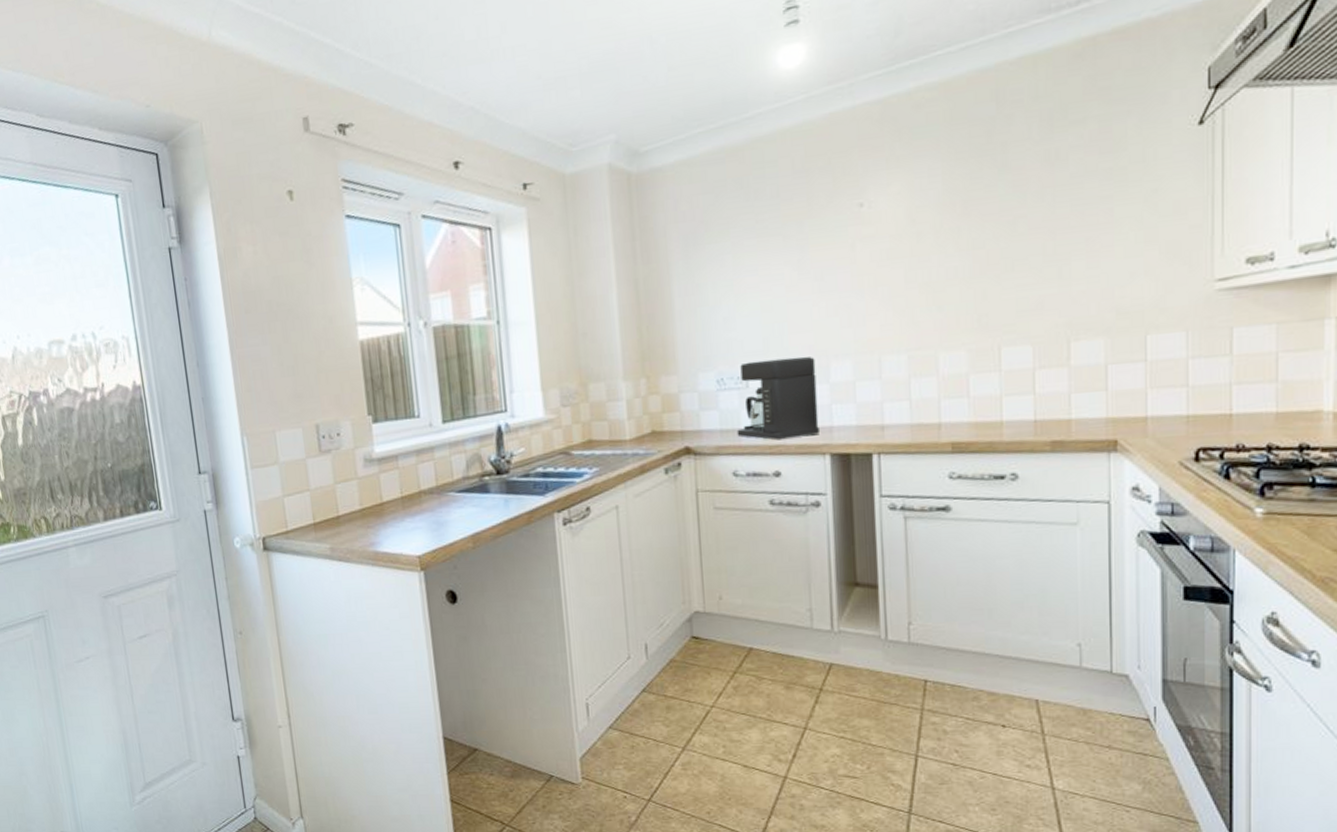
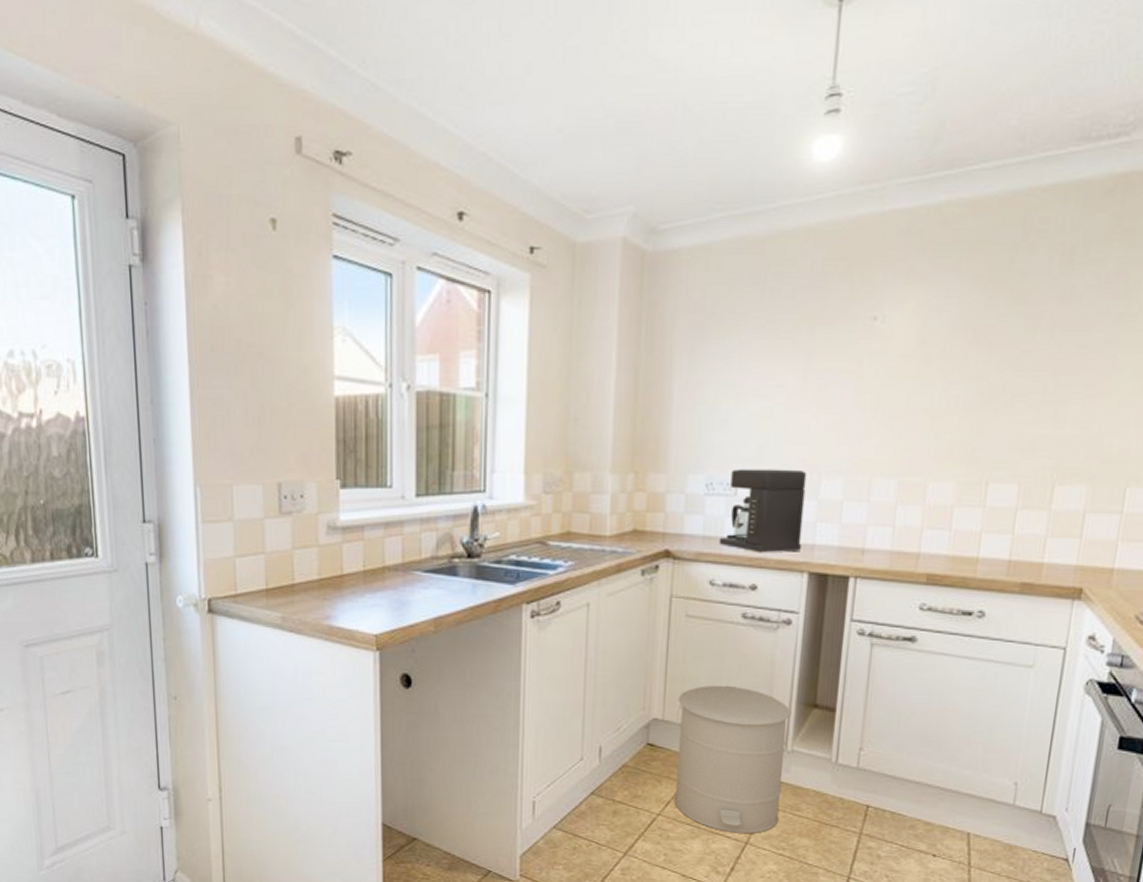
trash can: none [716,572,835,720] -> present [674,685,791,834]

